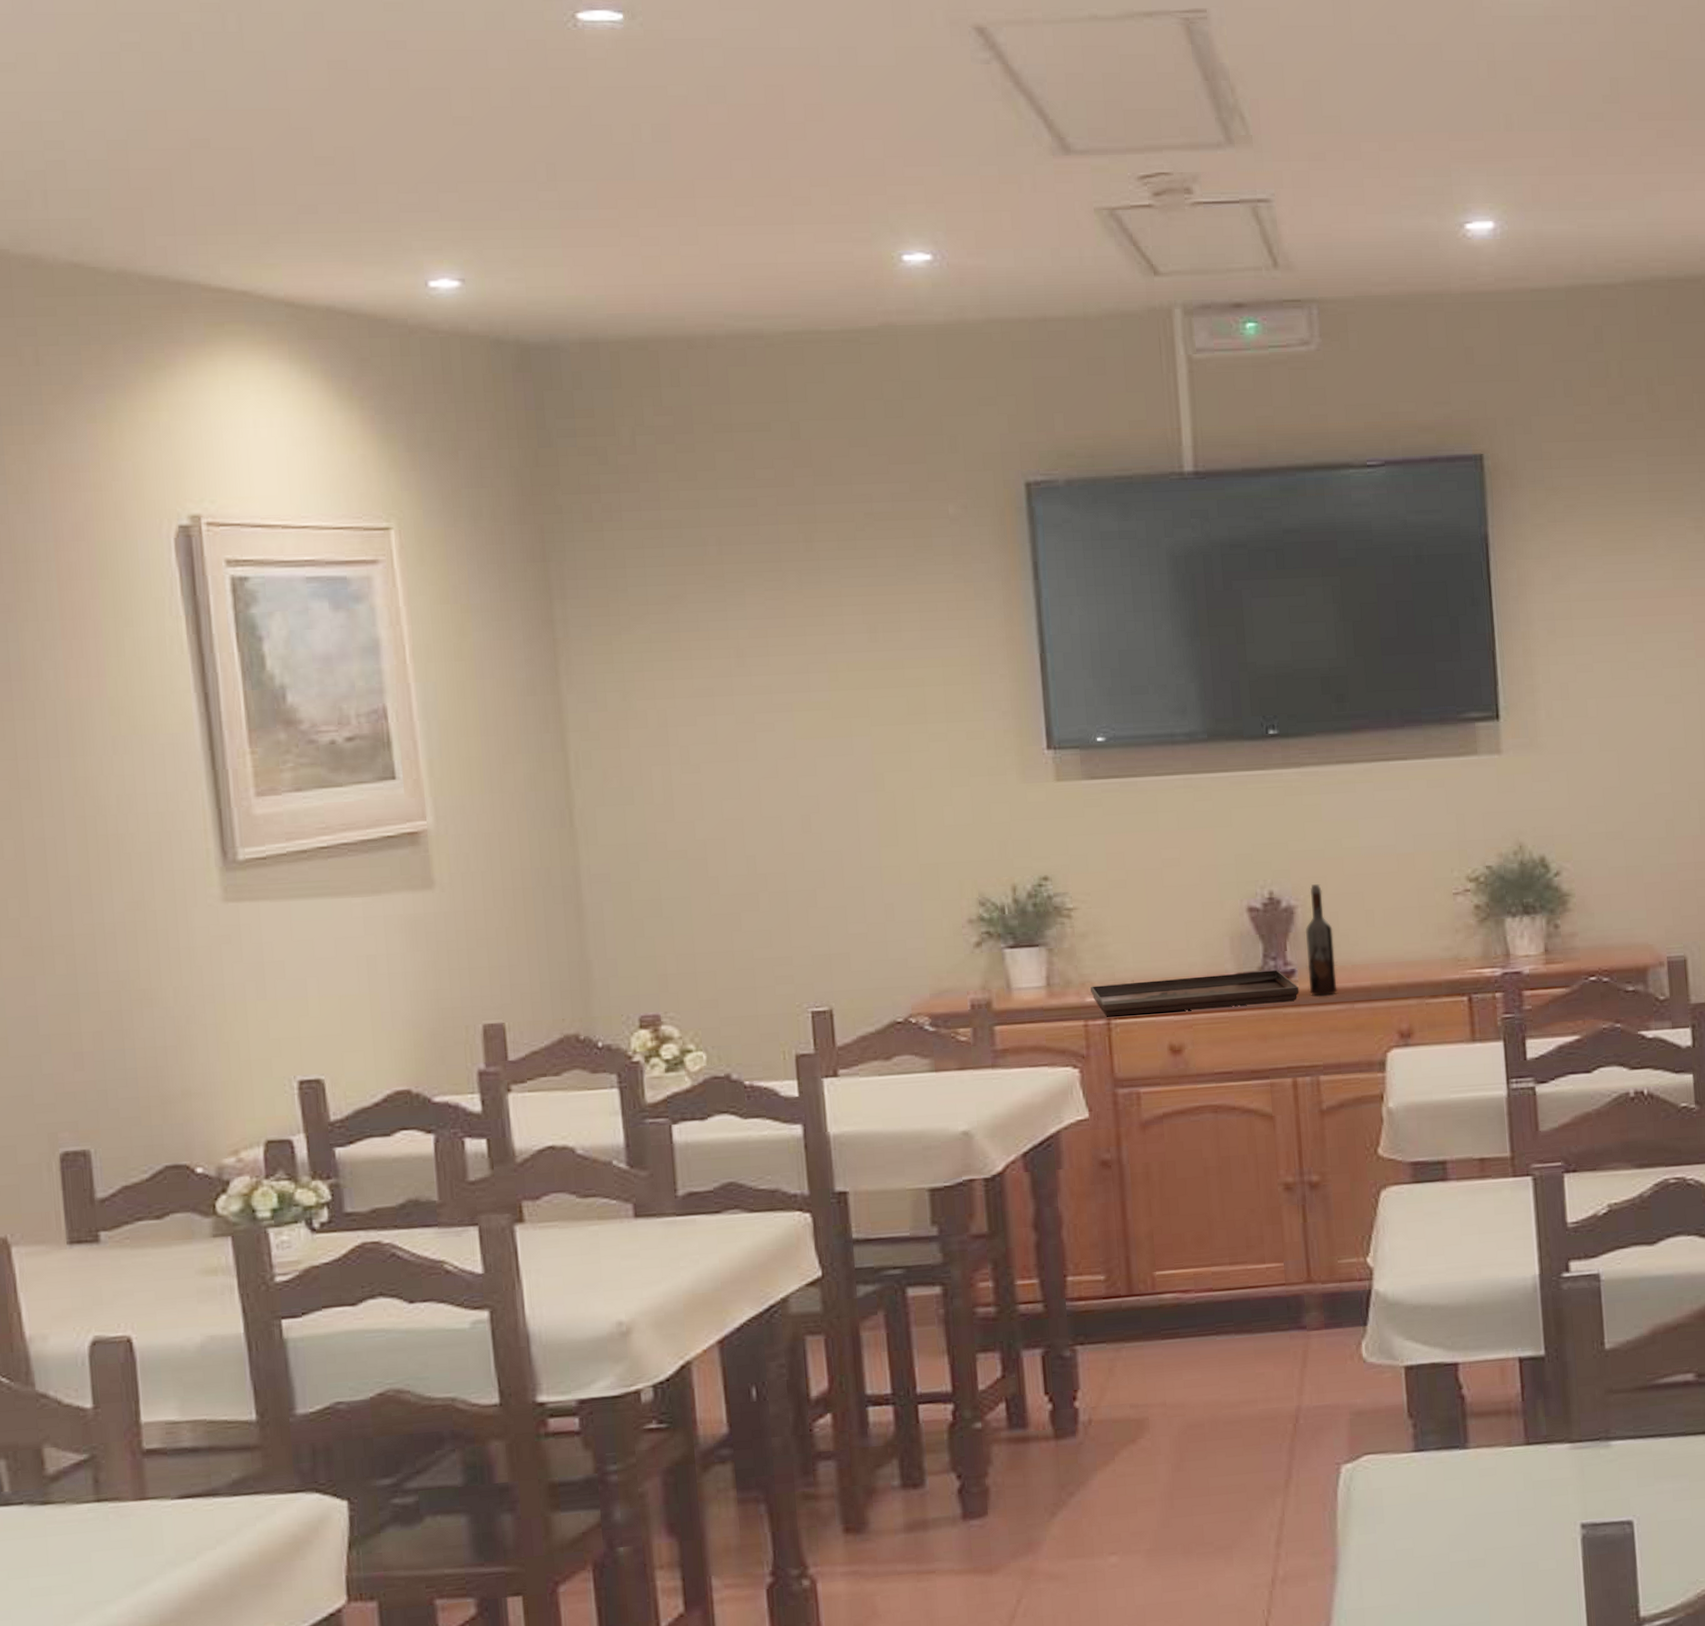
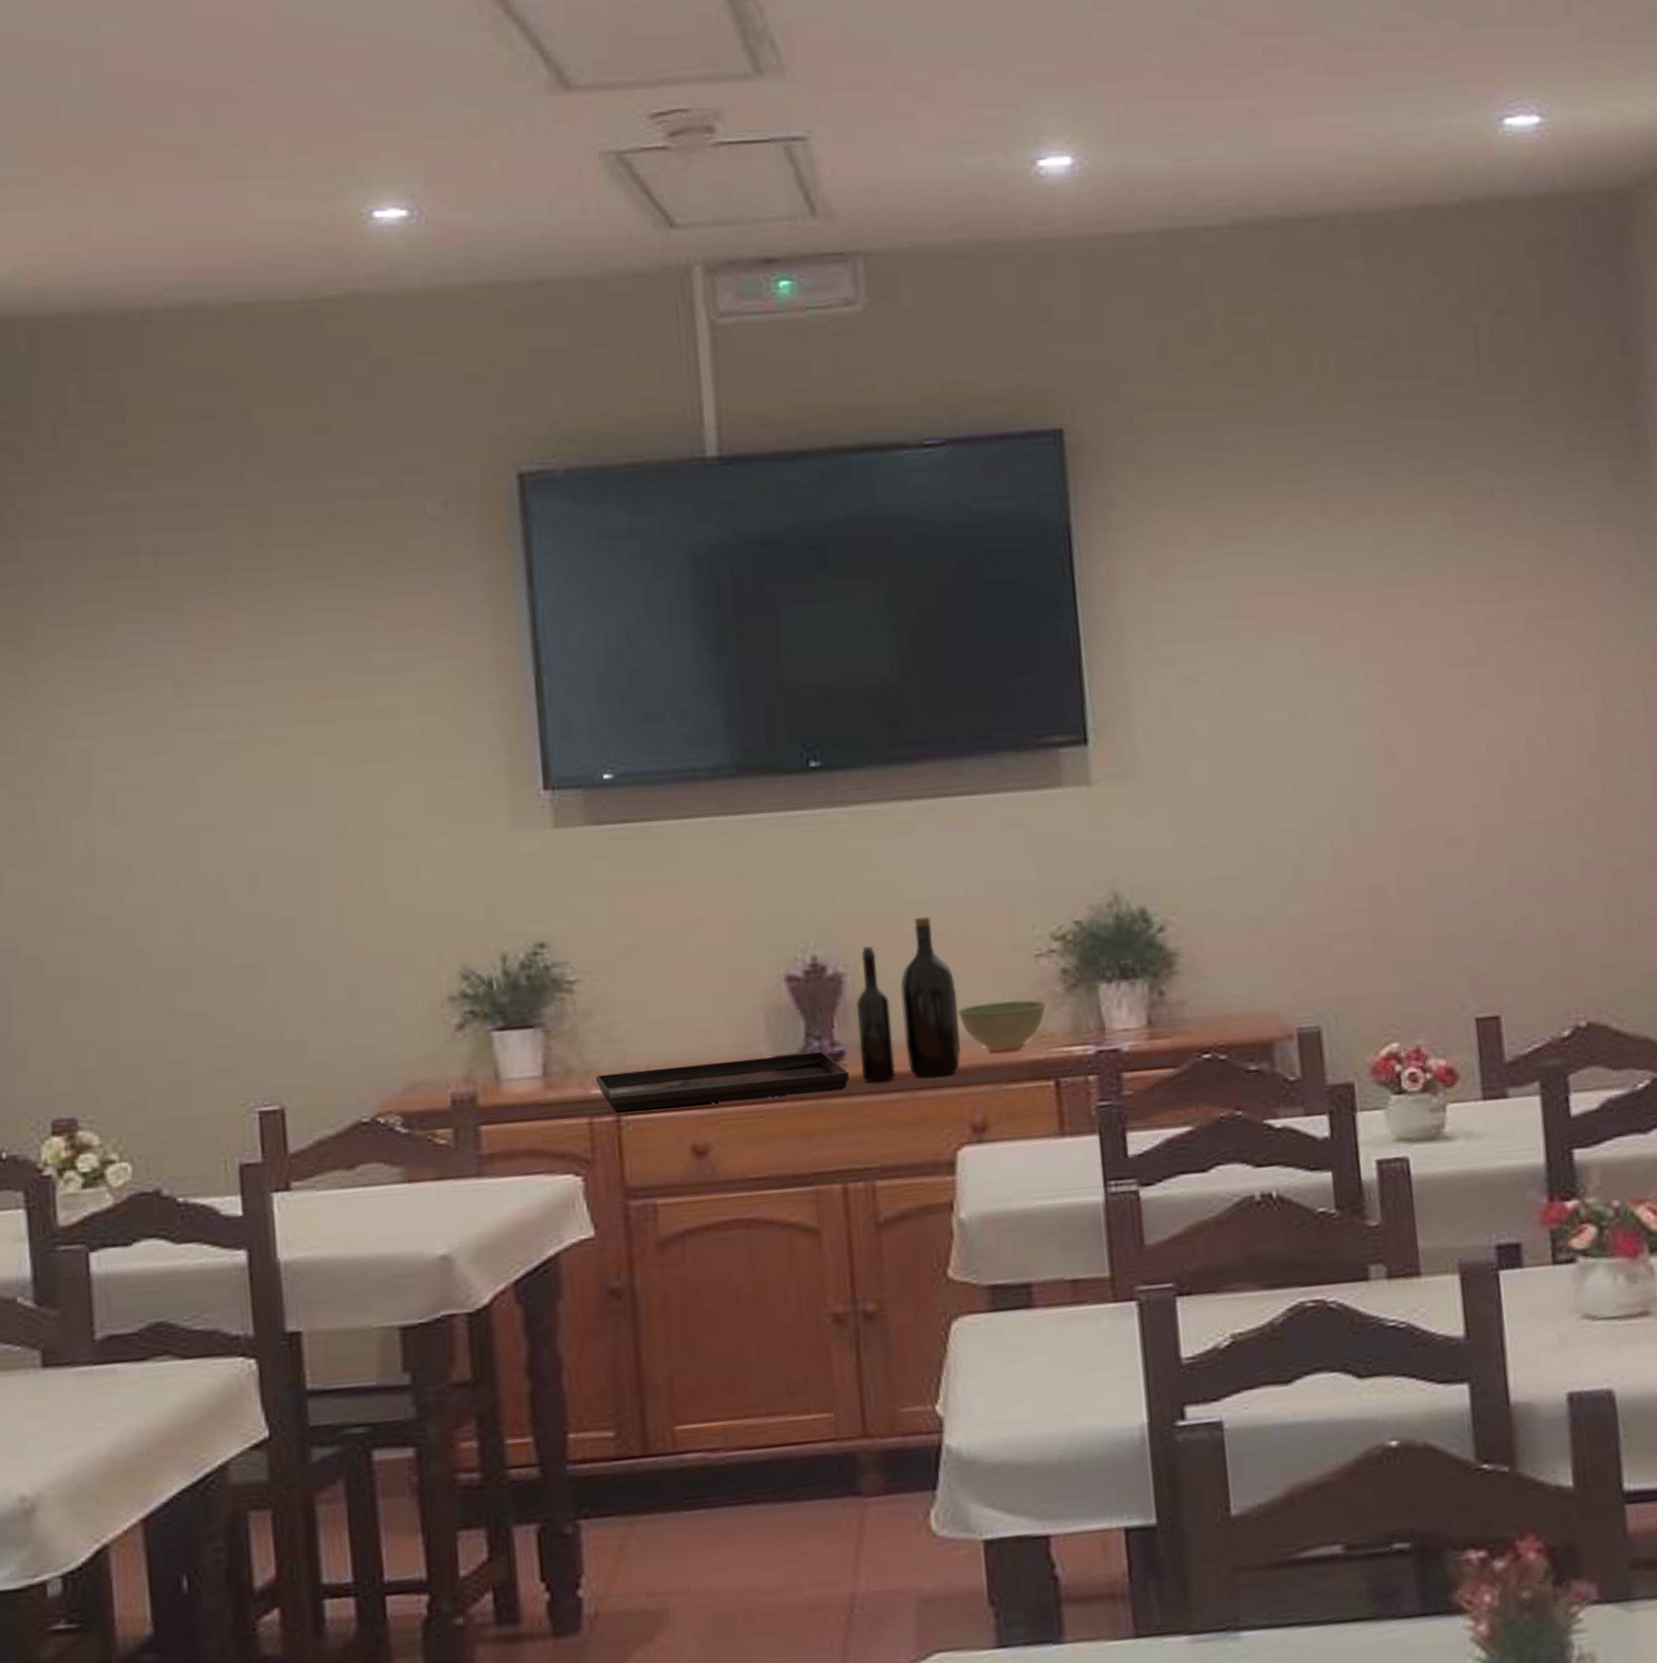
wine bottle: none [1342,860,1392,993] -> present [900,916,962,1078]
bowl: none [1388,930,1461,975] -> present [957,1000,1046,1055]

